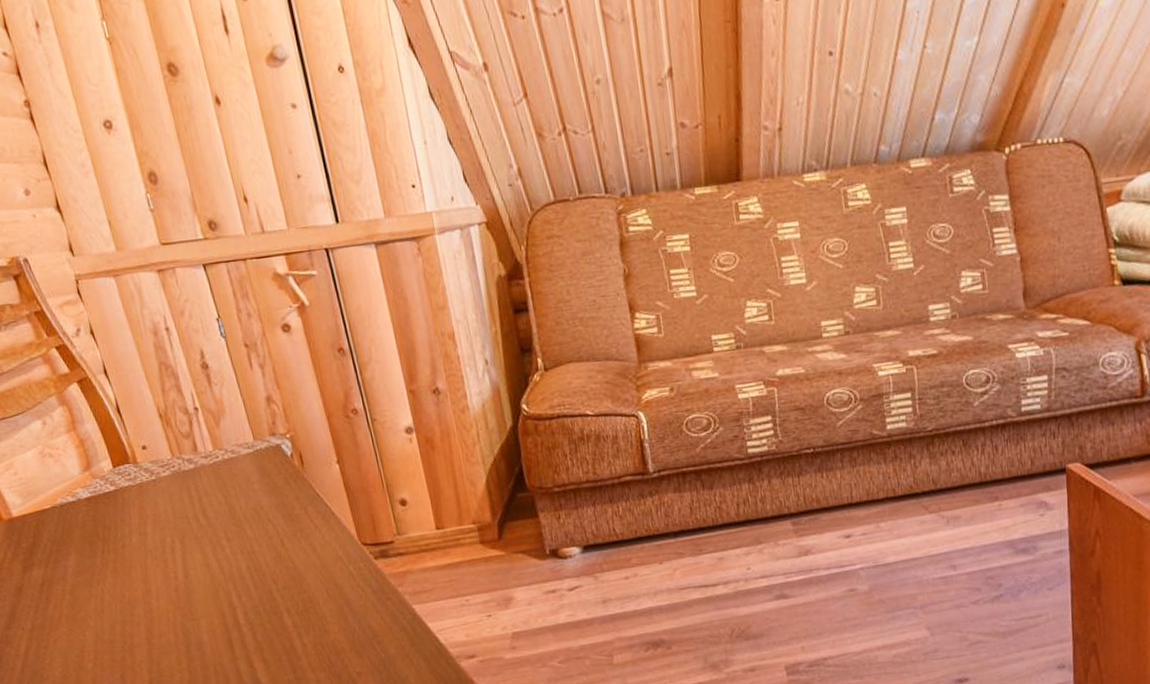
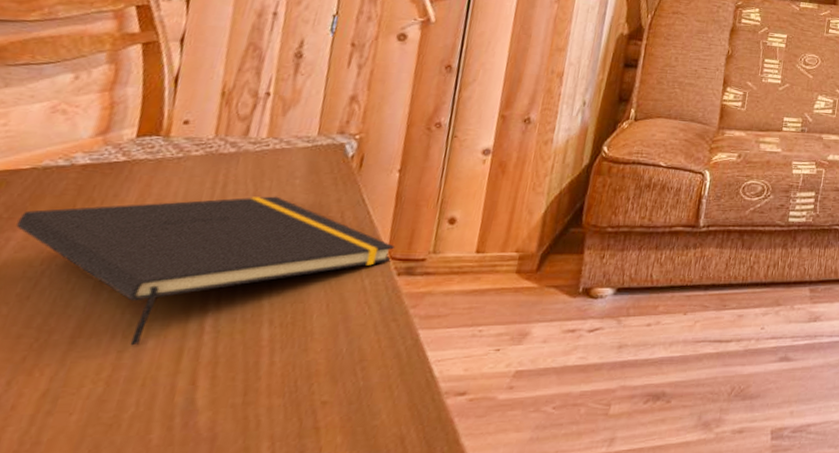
notepad: none [64,502,363,641] -> present [16,196,394,346]

